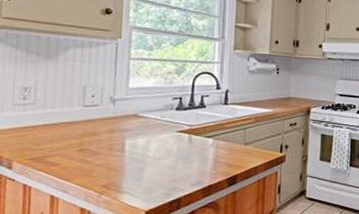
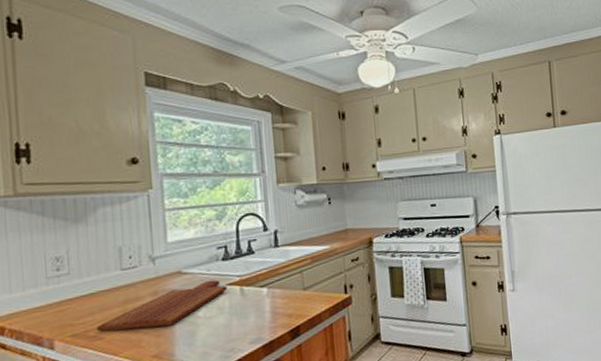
cutting board: none [54,126,178,161] -> present [96,279,228,332]

